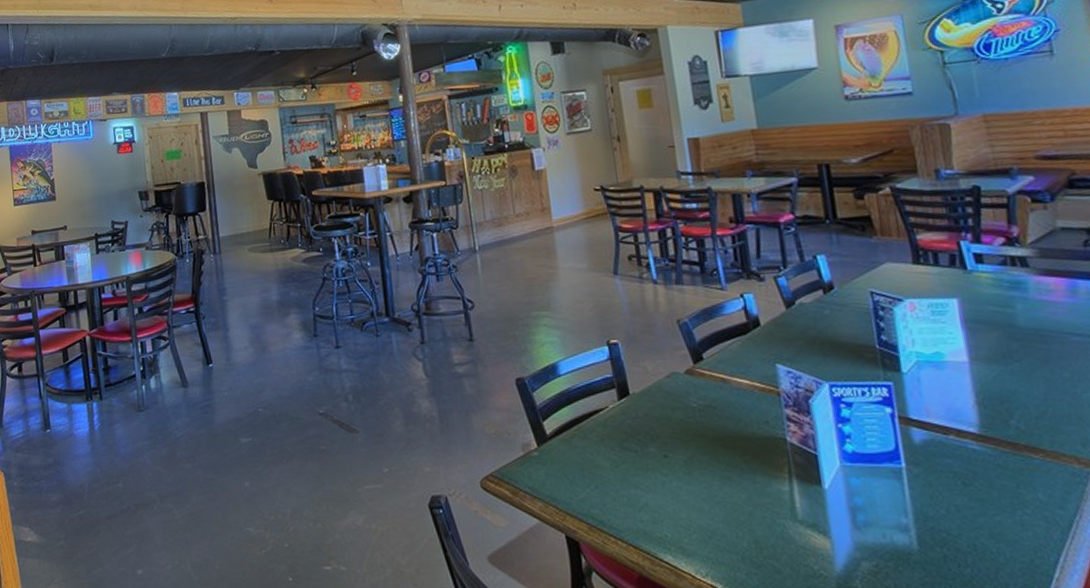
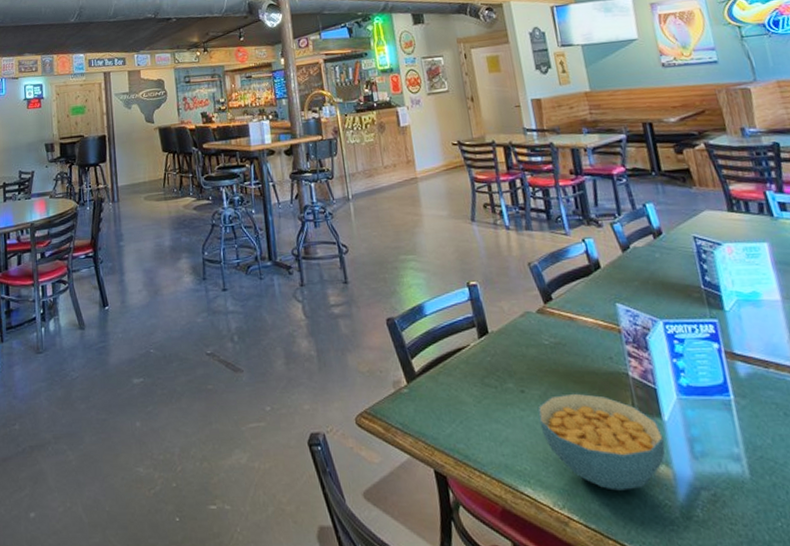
cereal bowl: none [681,458,824,560] -> present [537,393,666,491]

